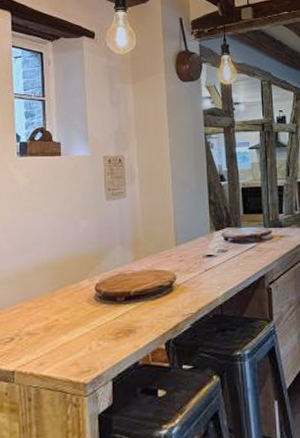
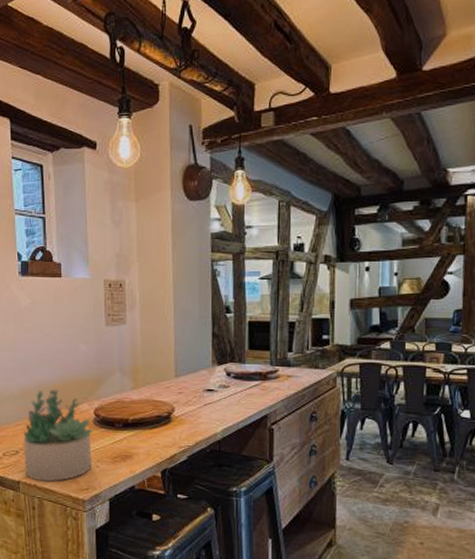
succulent plant: none [19,267,94,368] -> present [24,389,93,482]

